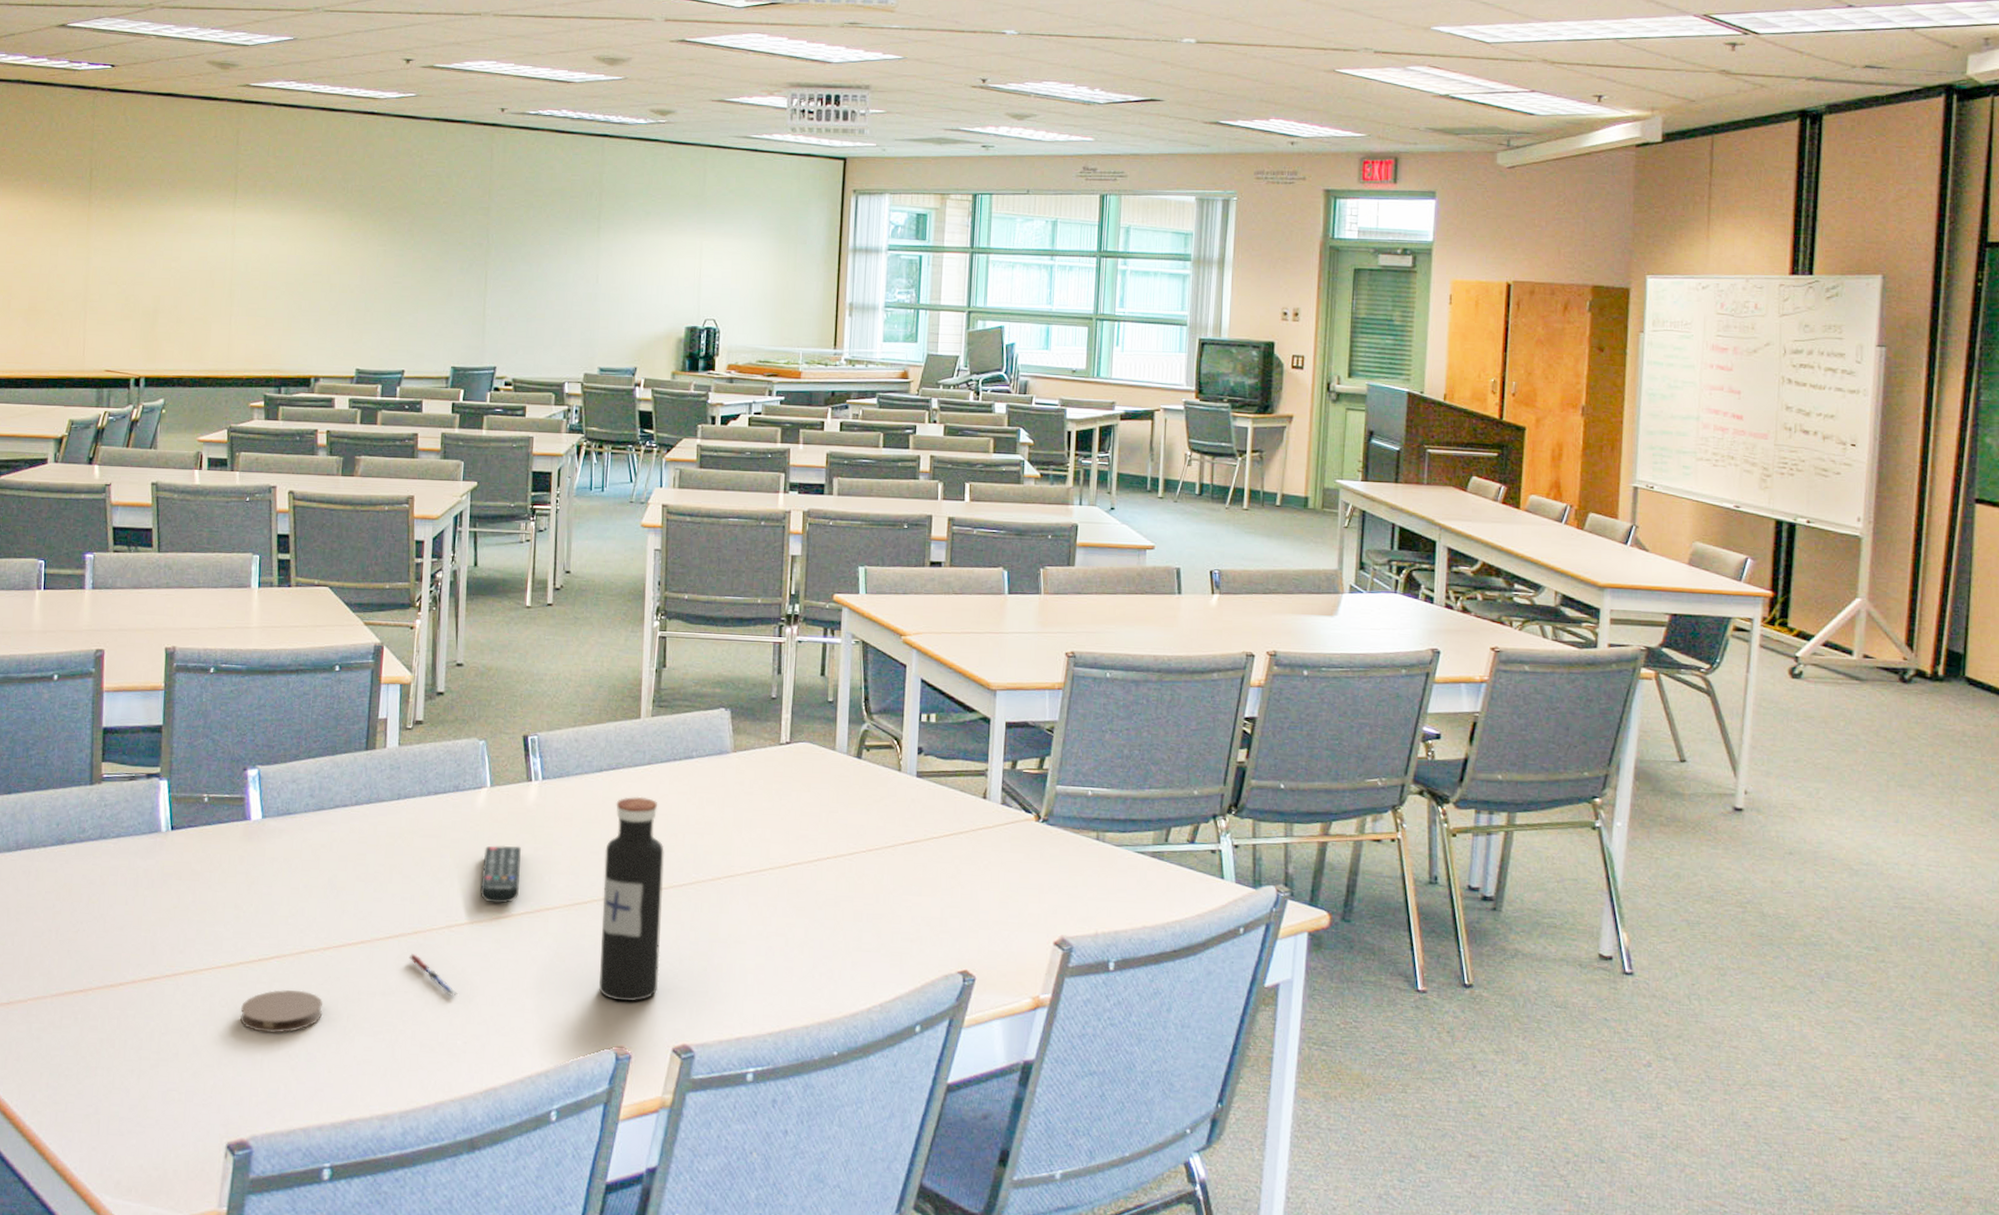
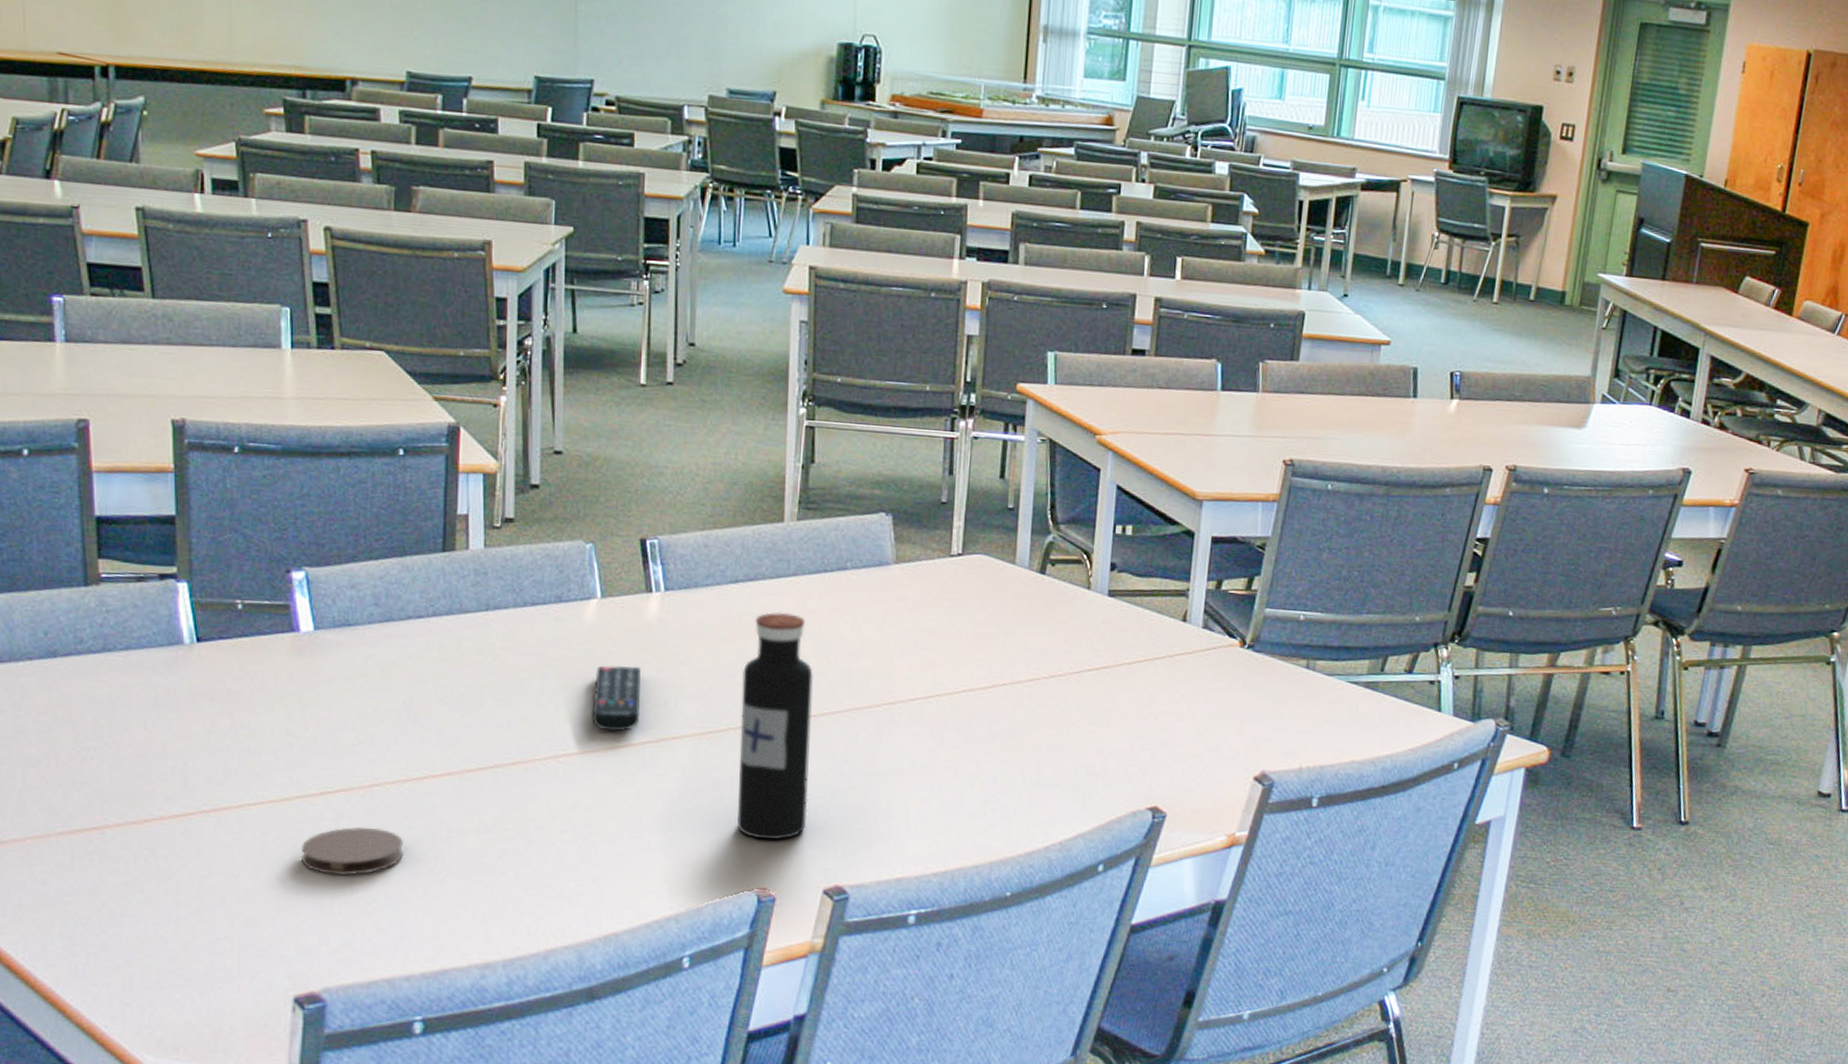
pen: present [409,954,458,996] -> none [507,787,569,834]

